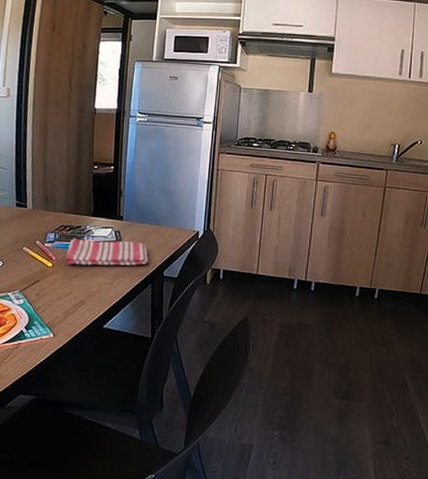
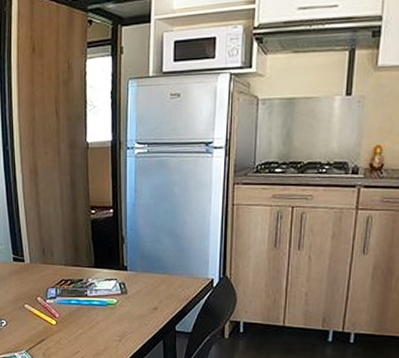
dish towel: present [65,237,148,266] -> none [68,292,158,322]

